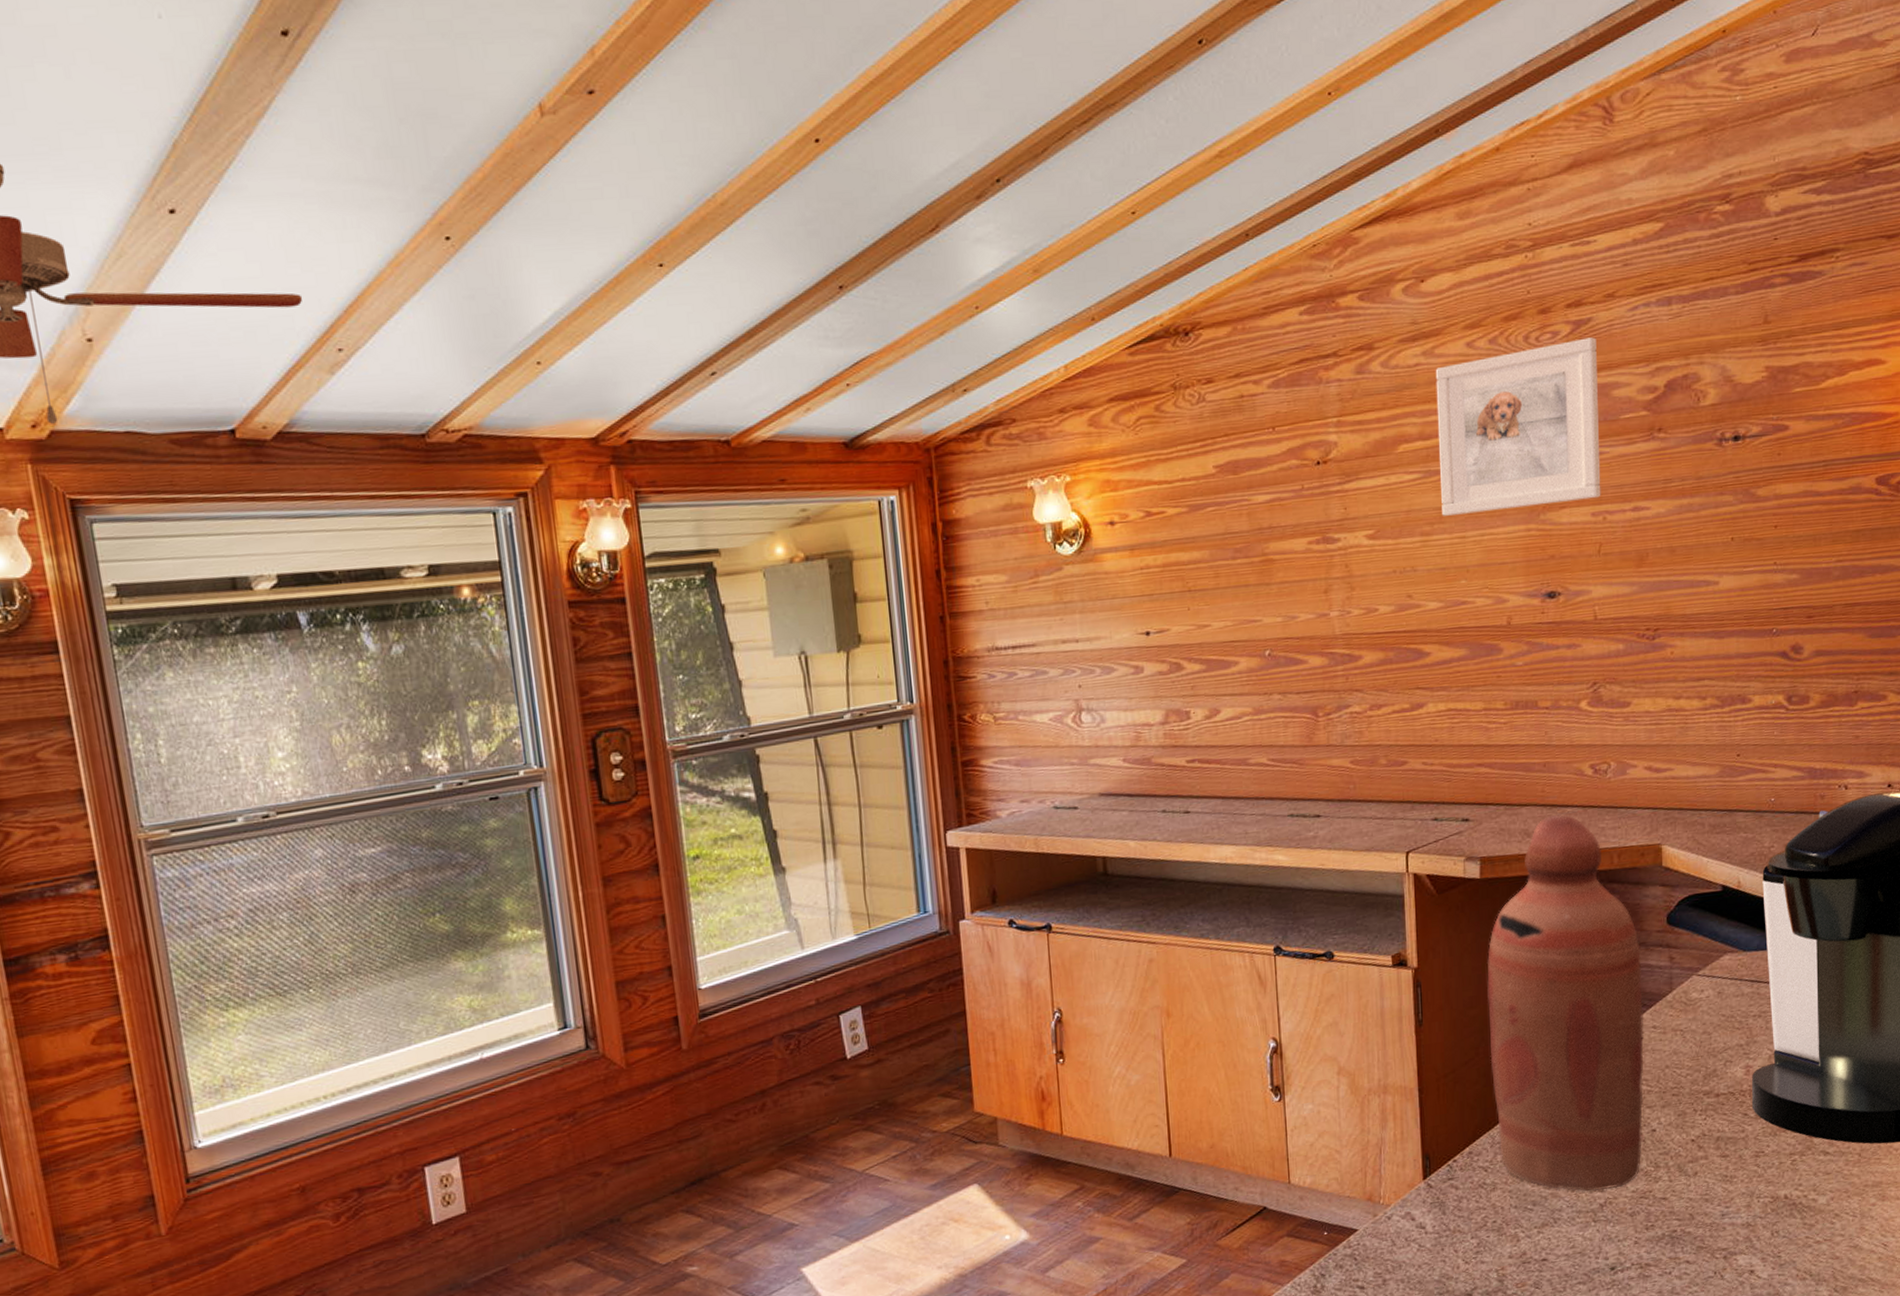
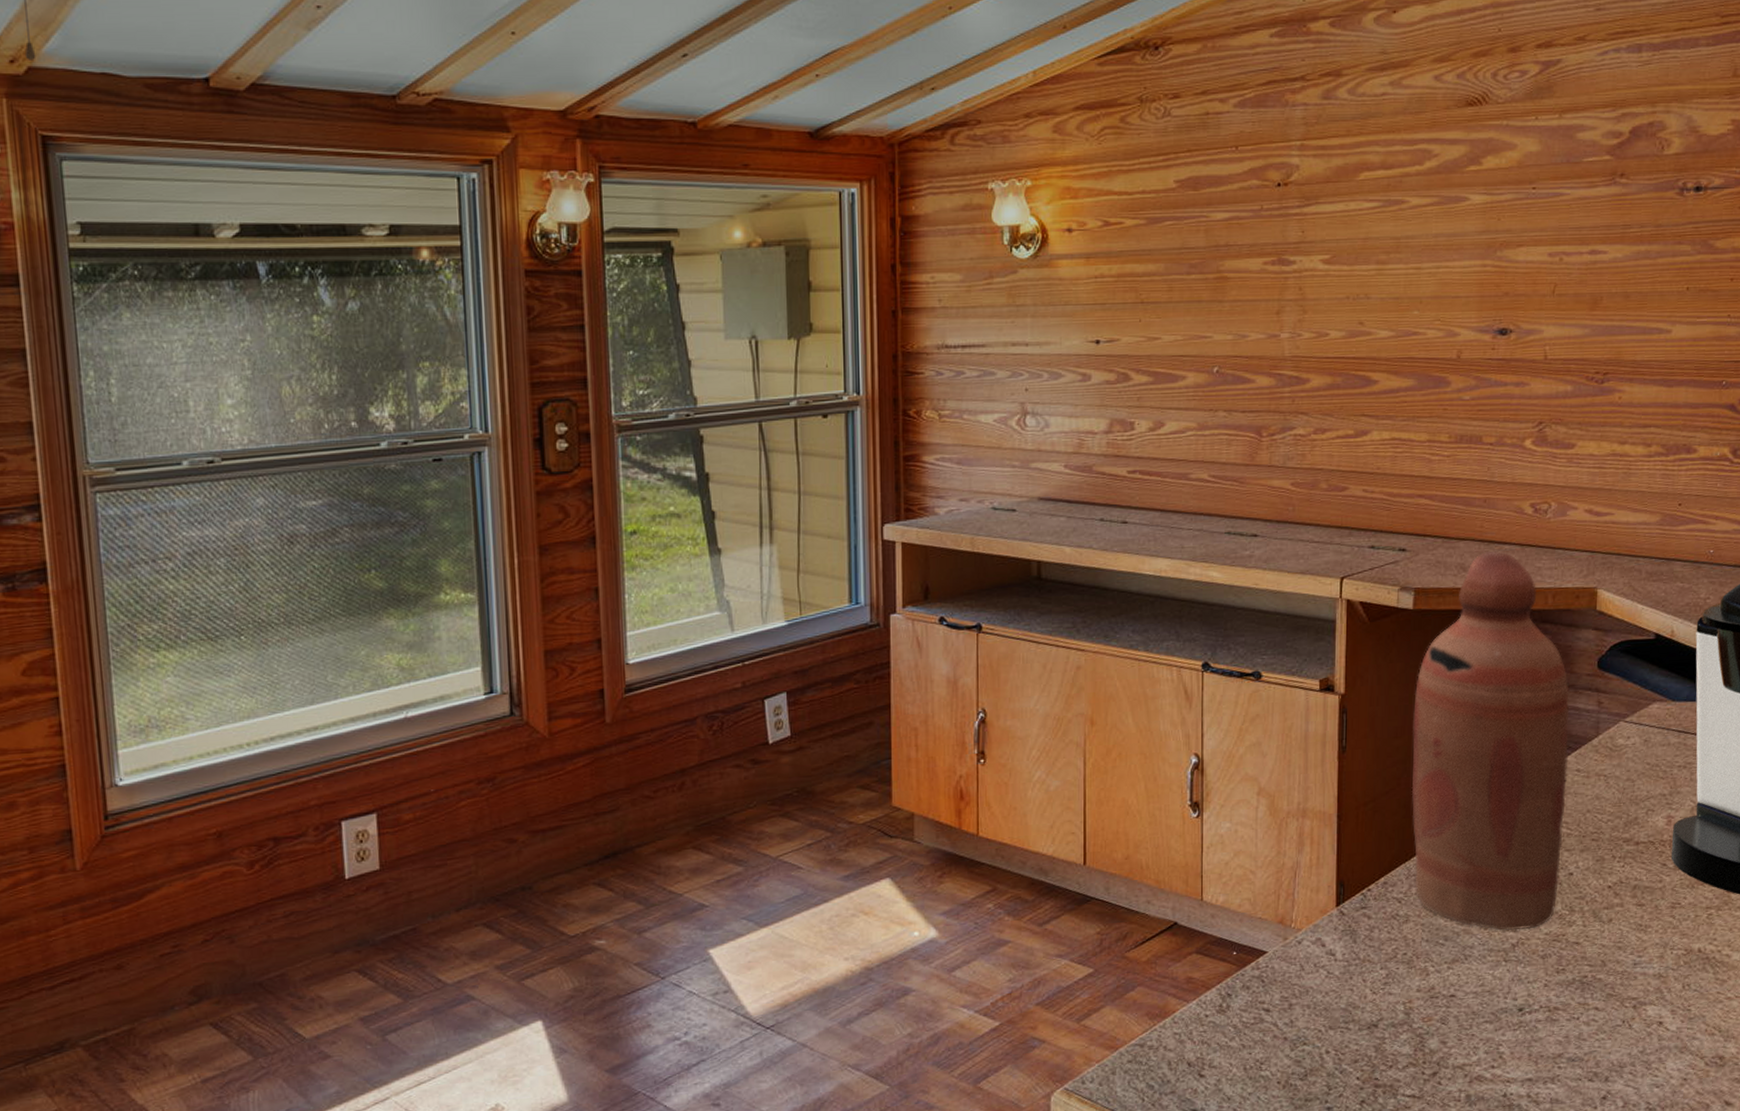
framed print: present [1435,337,1601,516] -> none [1399,79,1564,246]

